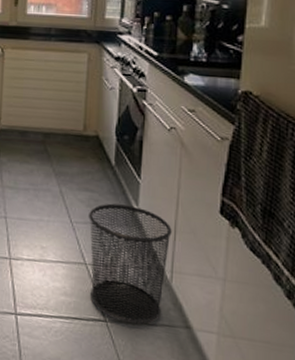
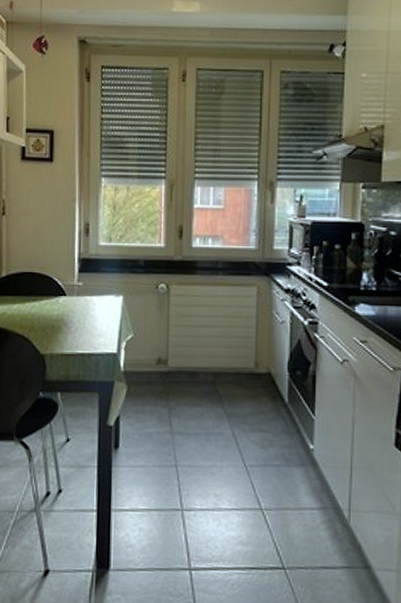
waste bin: present [89,203,172,325] -> none [263,443,348,569]

